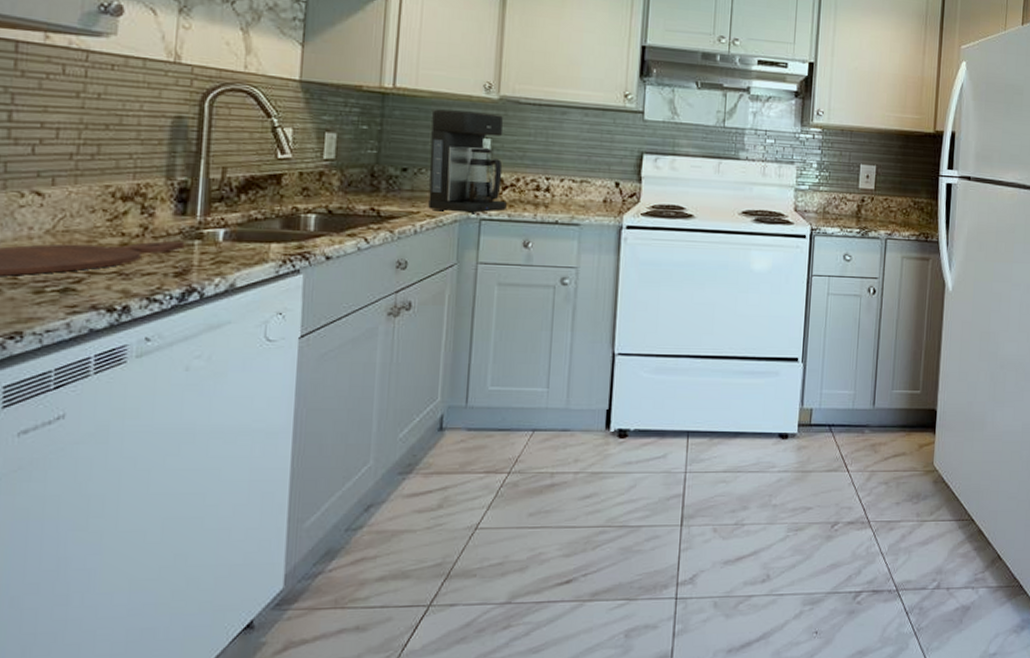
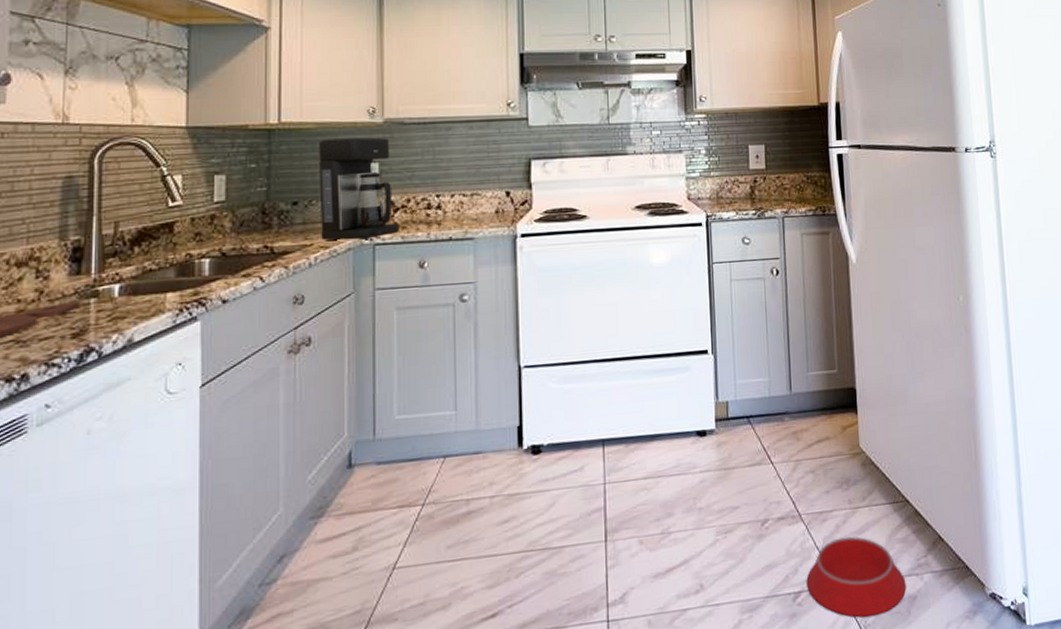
pet bowl: none [867,546,962,621] -> present [806,536,907,618]

